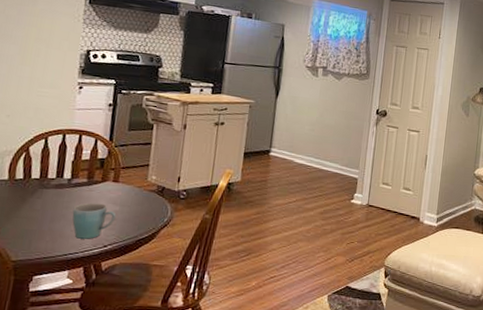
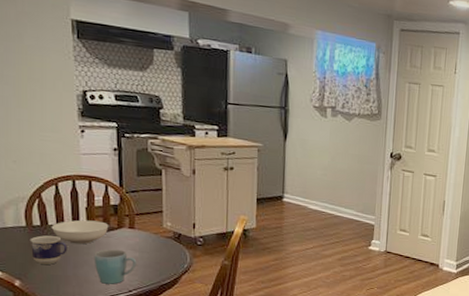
cup: none [9,189,48,220] -> present [30,235,68,265]
bowl: none [33,173,93,198] -> present [51,220,109,245]

